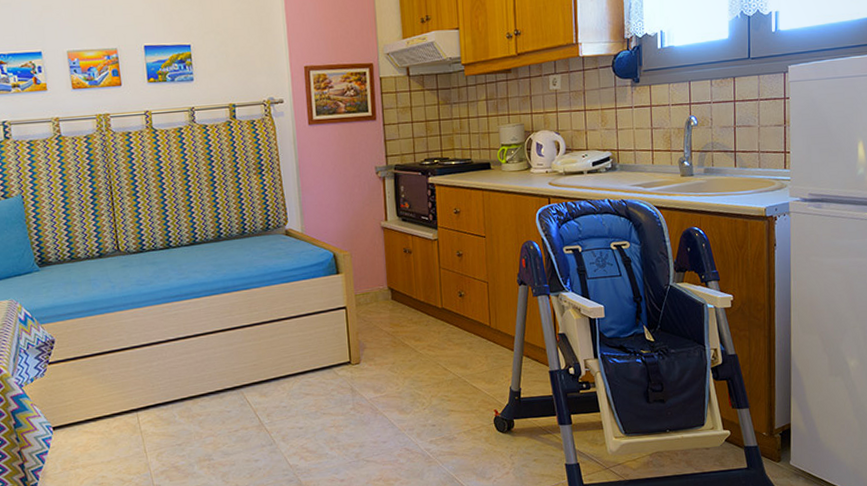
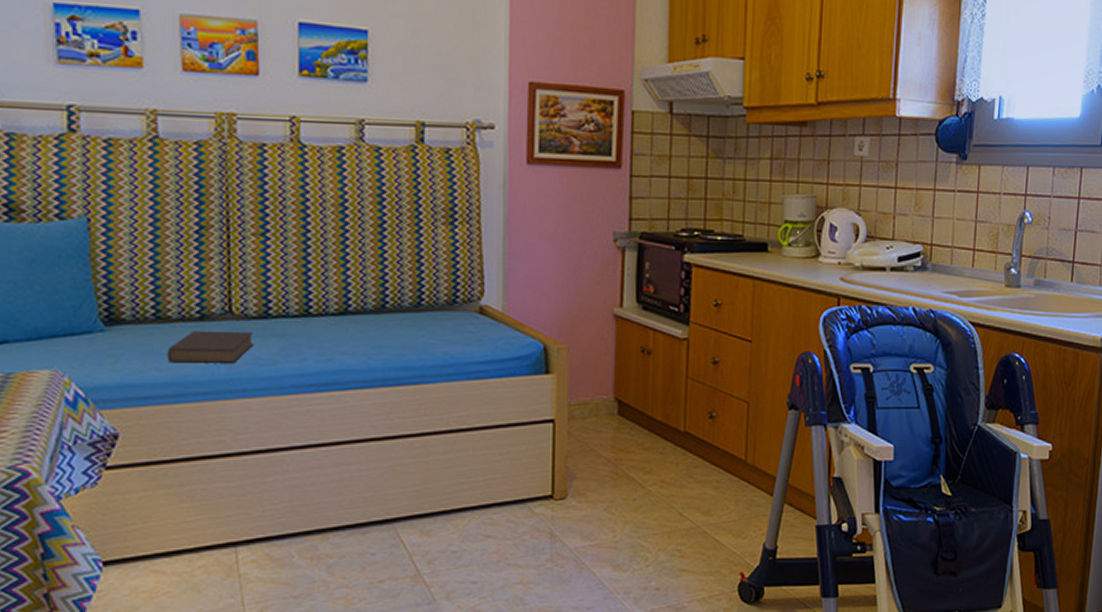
book: none [80,263,135,289] -> present [167,330,253,363]

